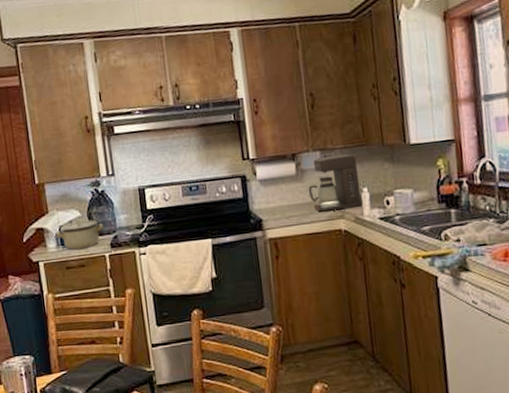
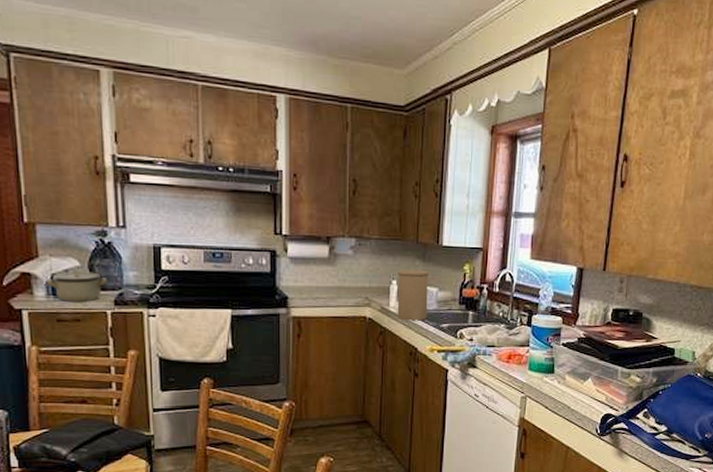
coffee maker: present [308,154,363,213] -> none [338,245,390,299]
canister: none [367,172,406,229] -> present [397,269,429,321]

